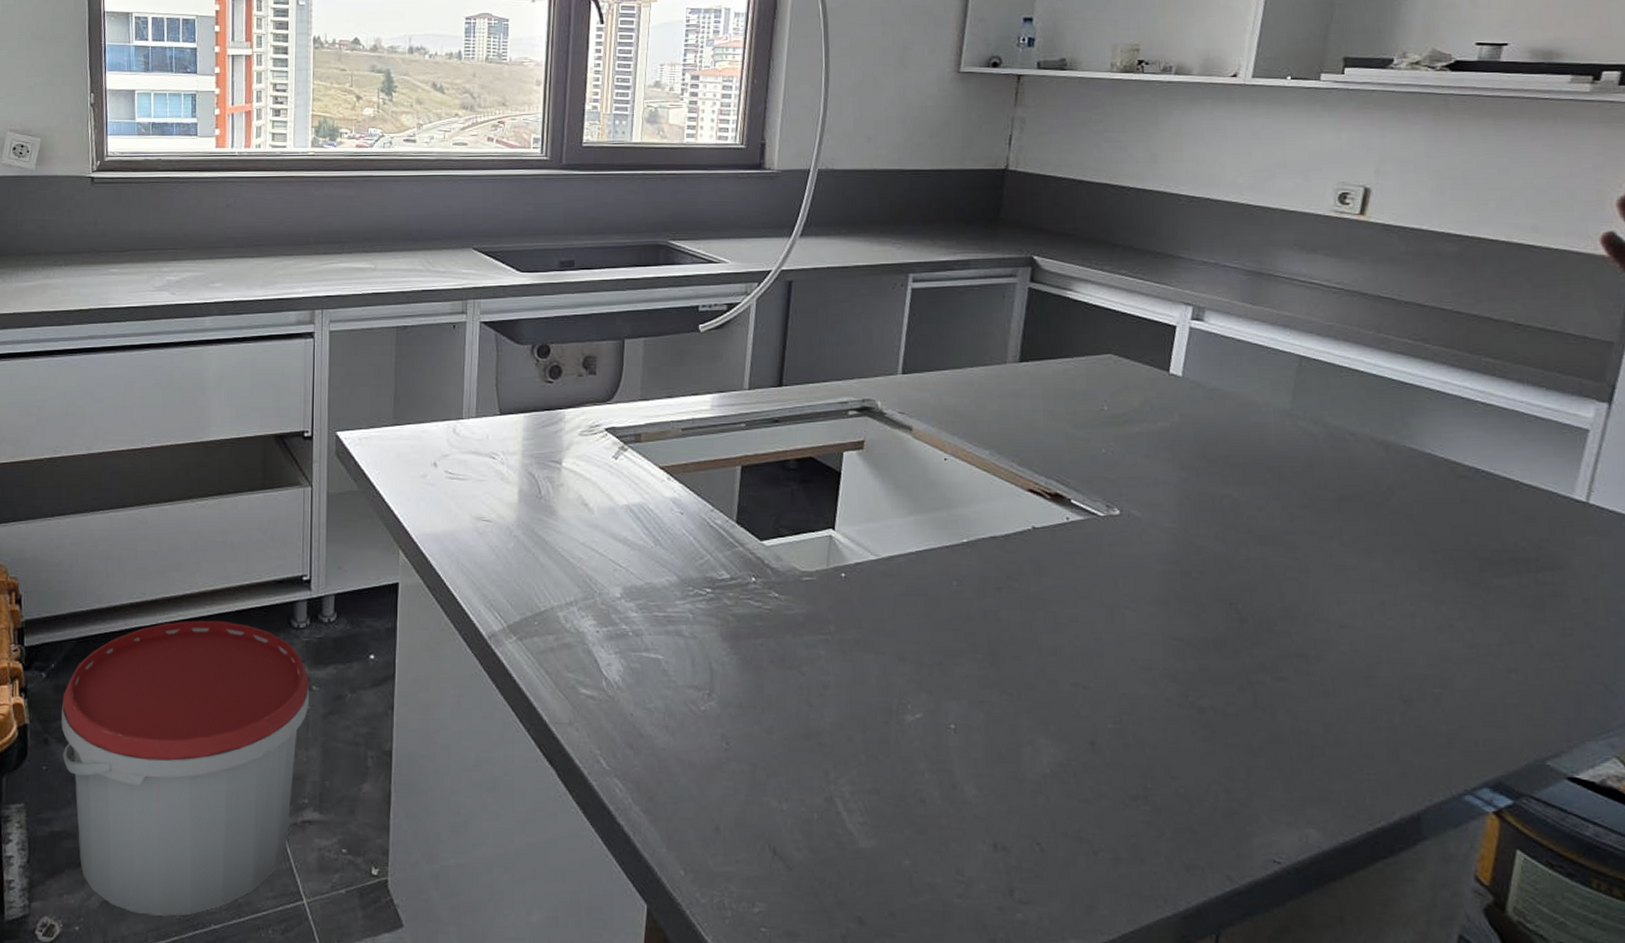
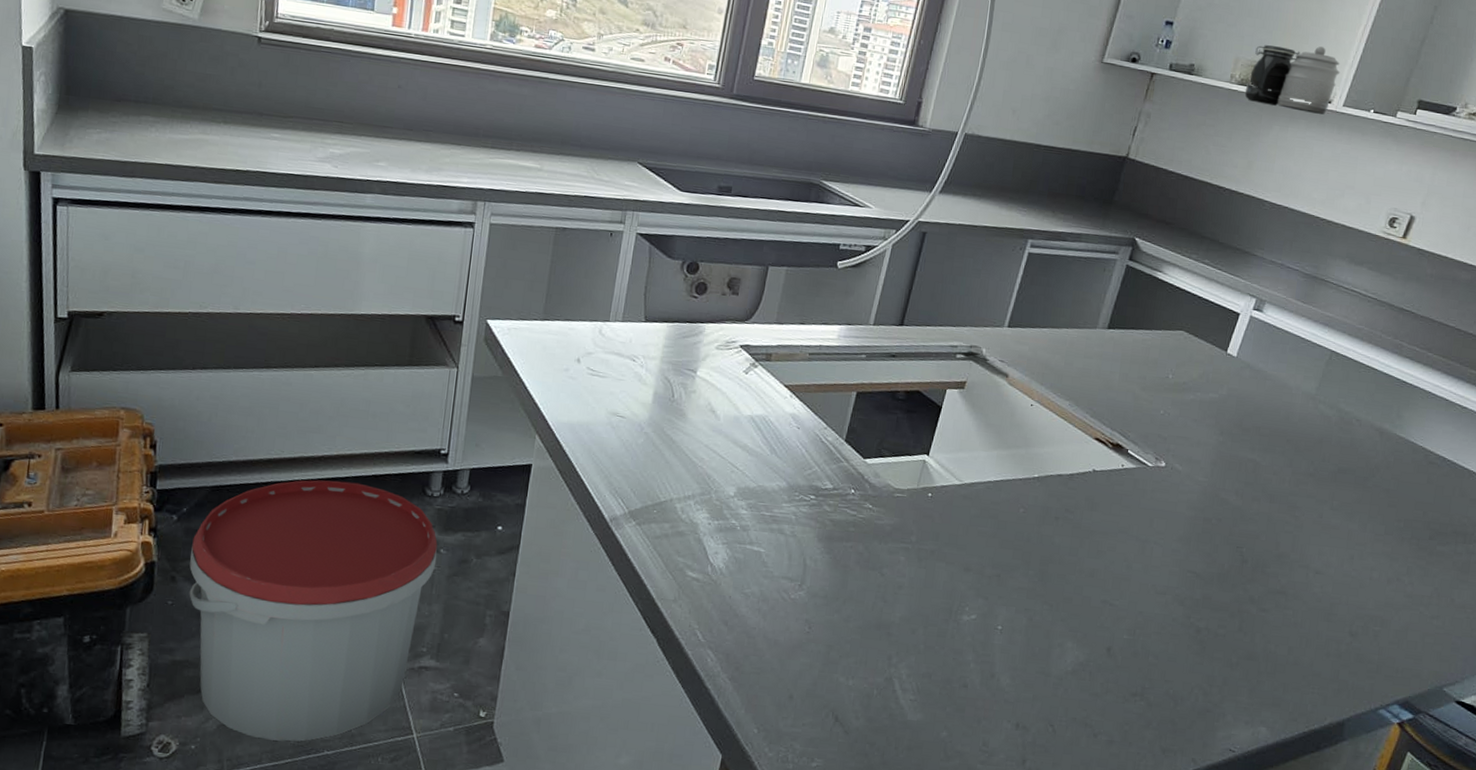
jar: none [1130,25,1188,90] -> present [1244,45,1300,107]
jar: none [1171,17,1241,91] -> present [1277,46,1340,115]

